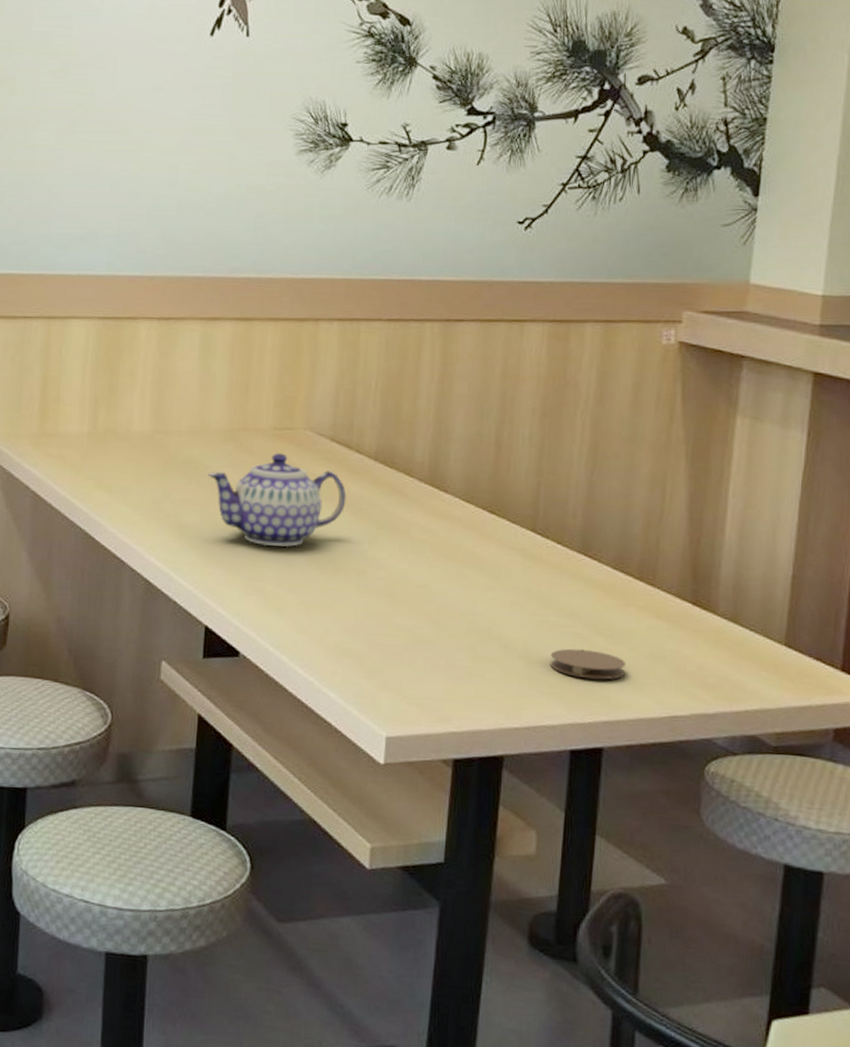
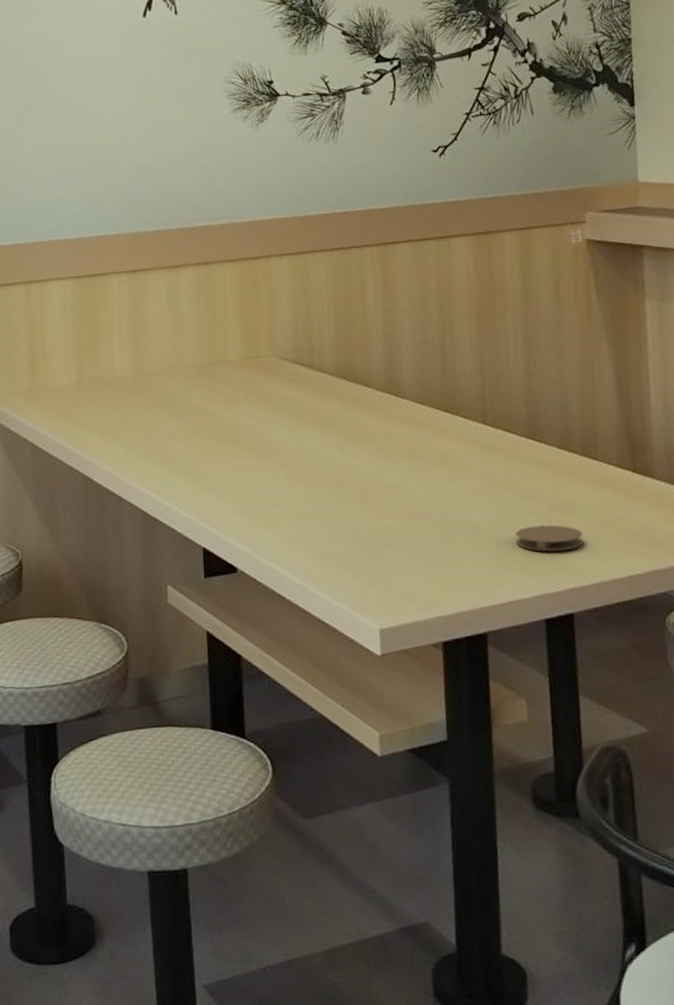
teapot: present [208,453,347,547] -> none [188,380,316,467]

